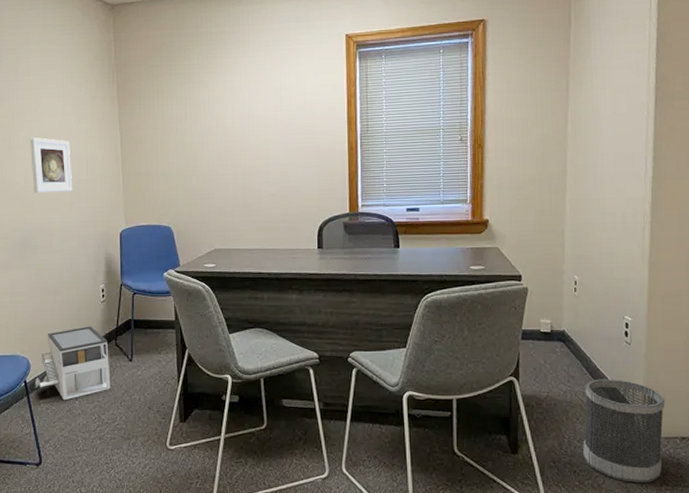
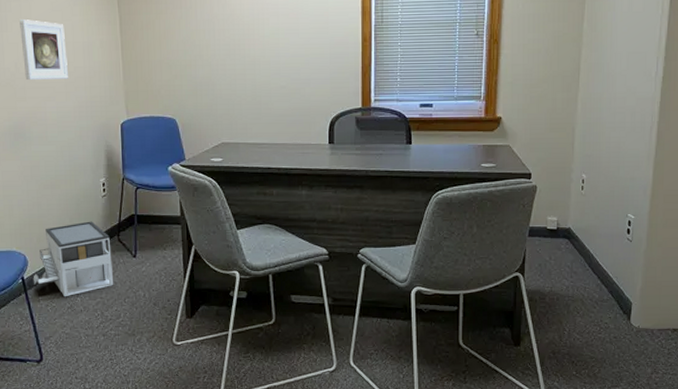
wastebasket: present [583,379,666,483] -> none [582,274,661,371]

